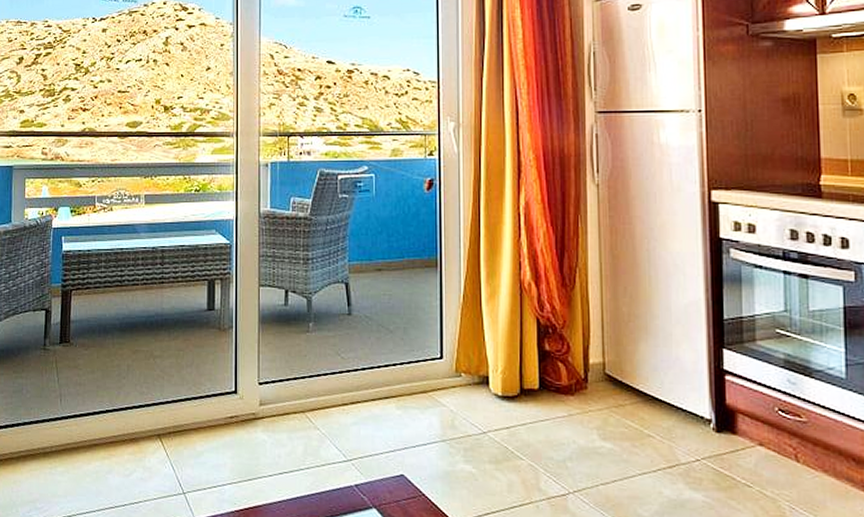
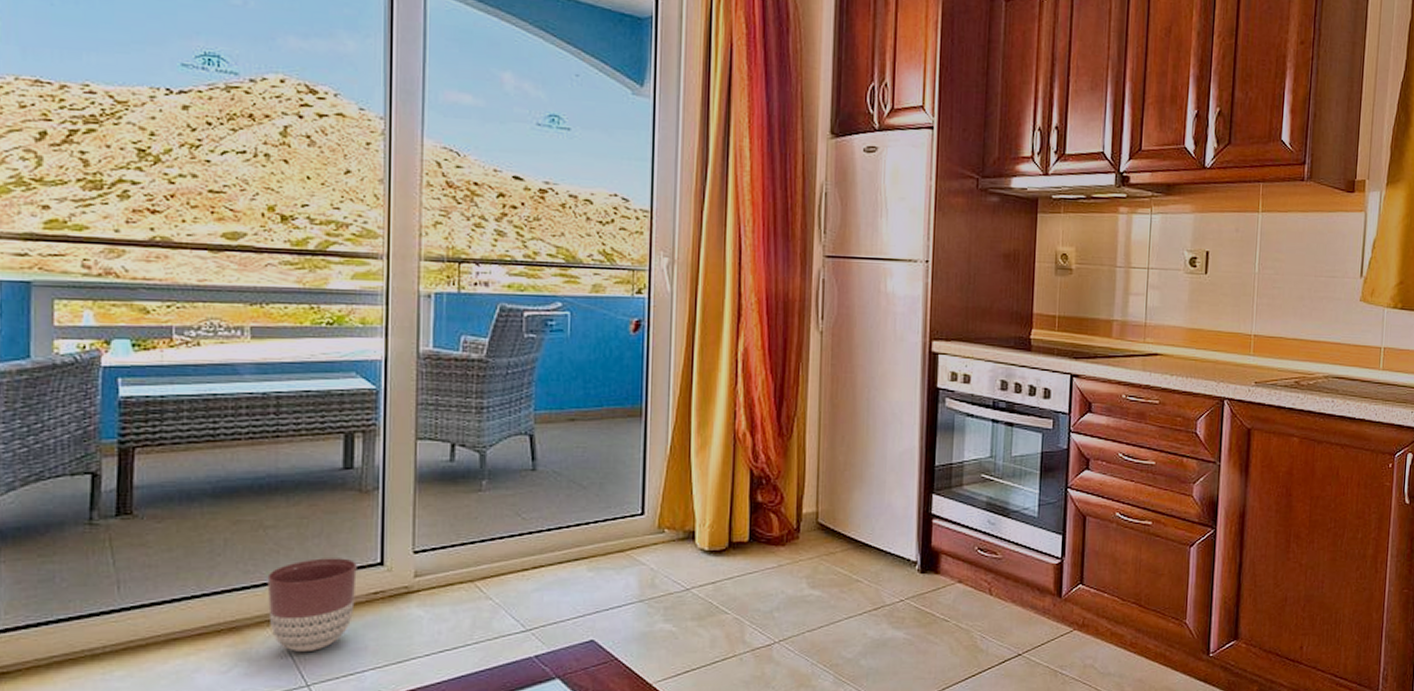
planter: none [156,384,218,465] -> present [267,558,357,653]

